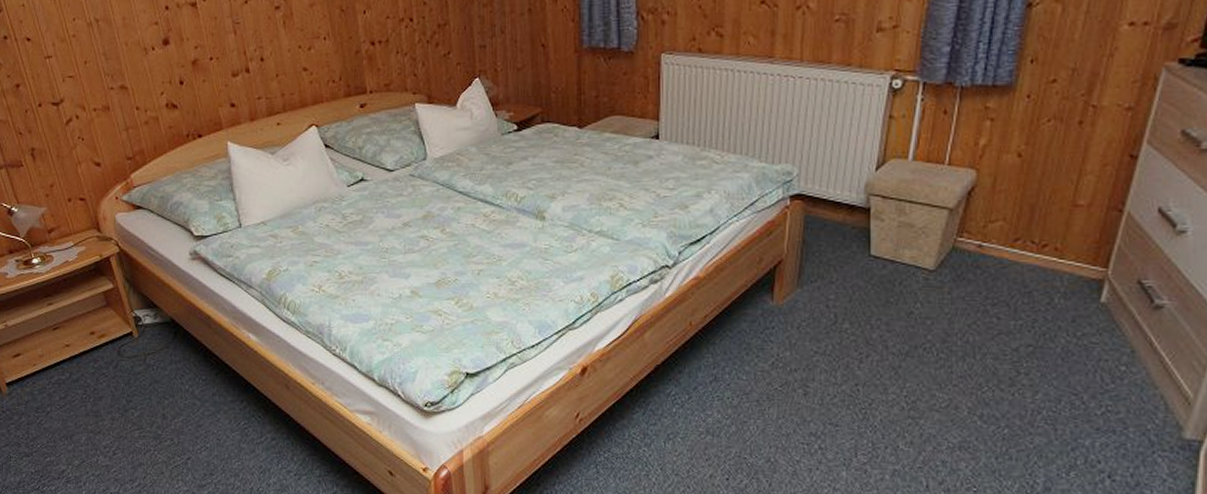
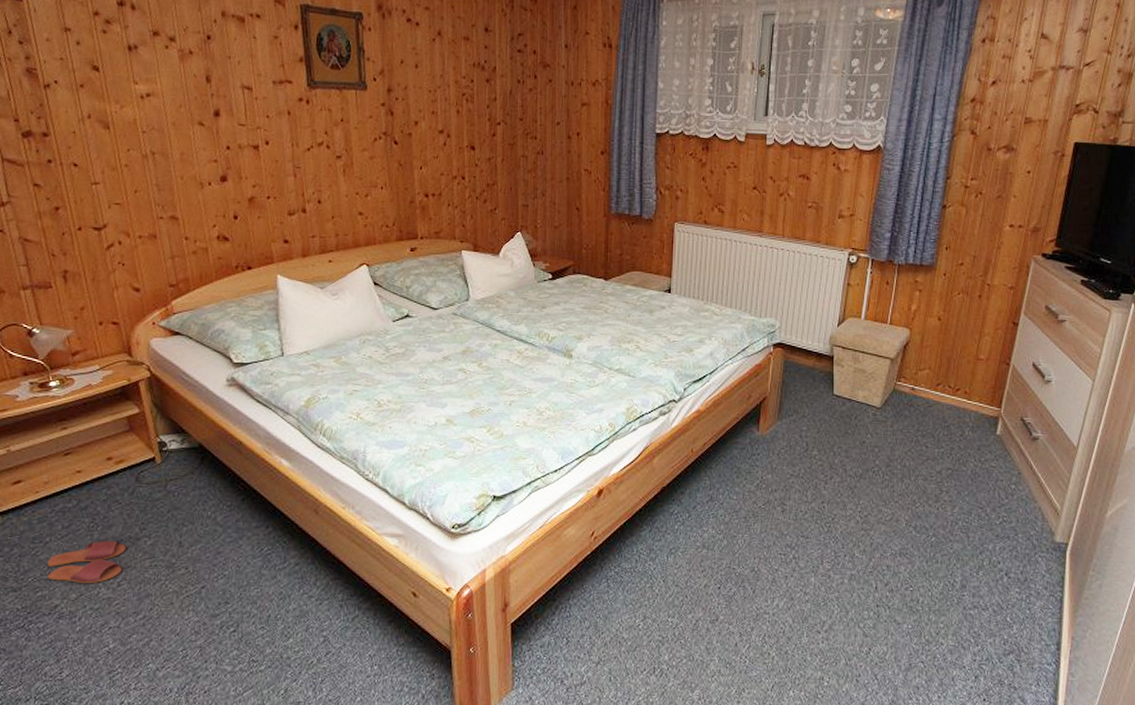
slippers: none [51,411,118,452] -> present [47,540,127,584]

